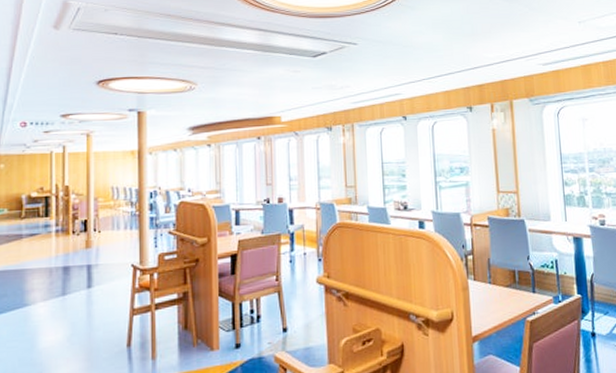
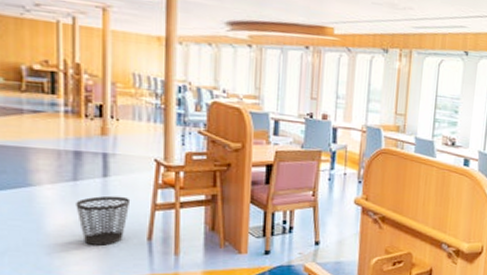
wastebasket: none [64,305,112,358] -> present [76,195,131,246]

